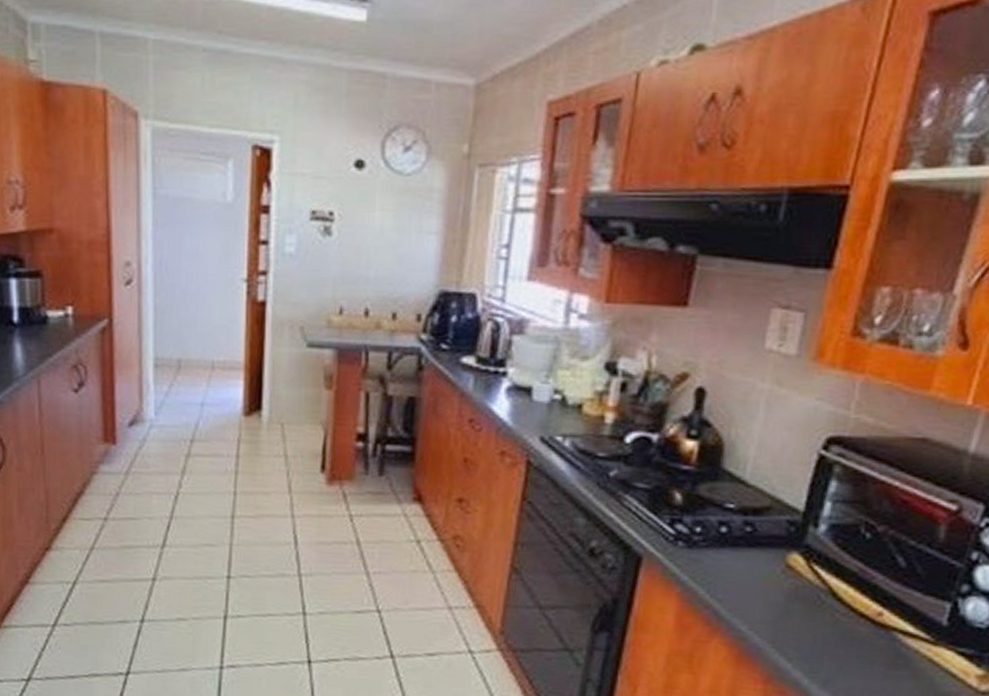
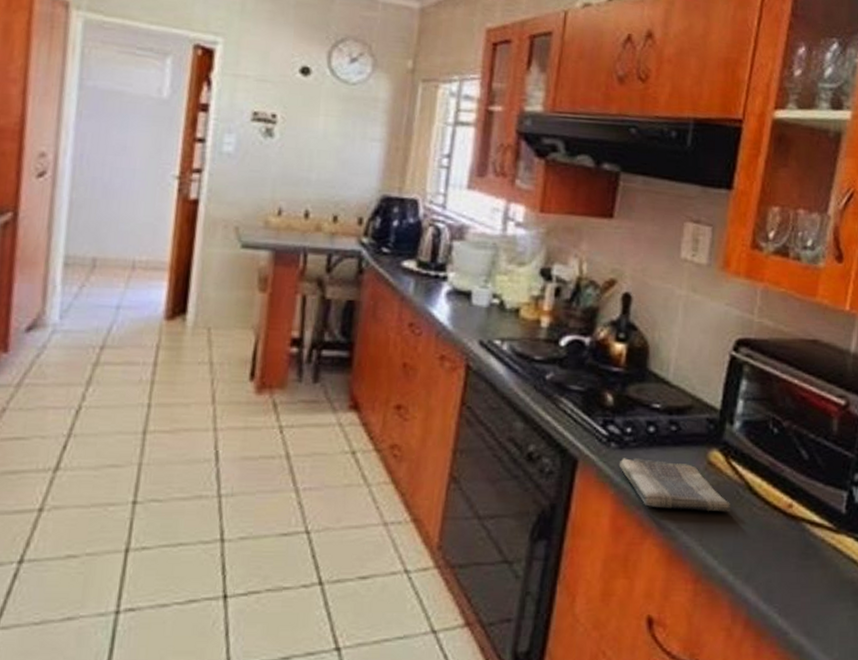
dish towel: none [686,557,810,617] -> present [618,458,730,513]

